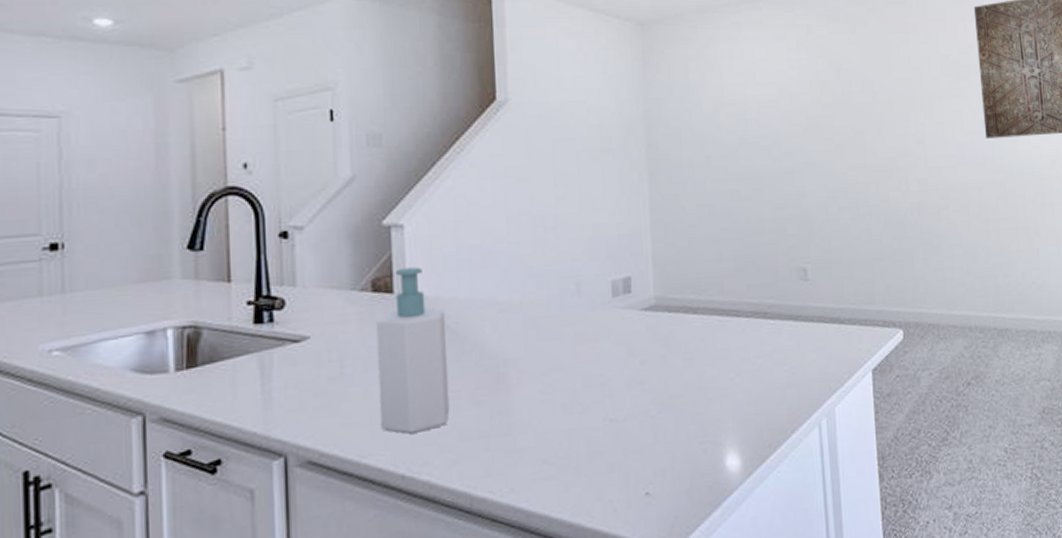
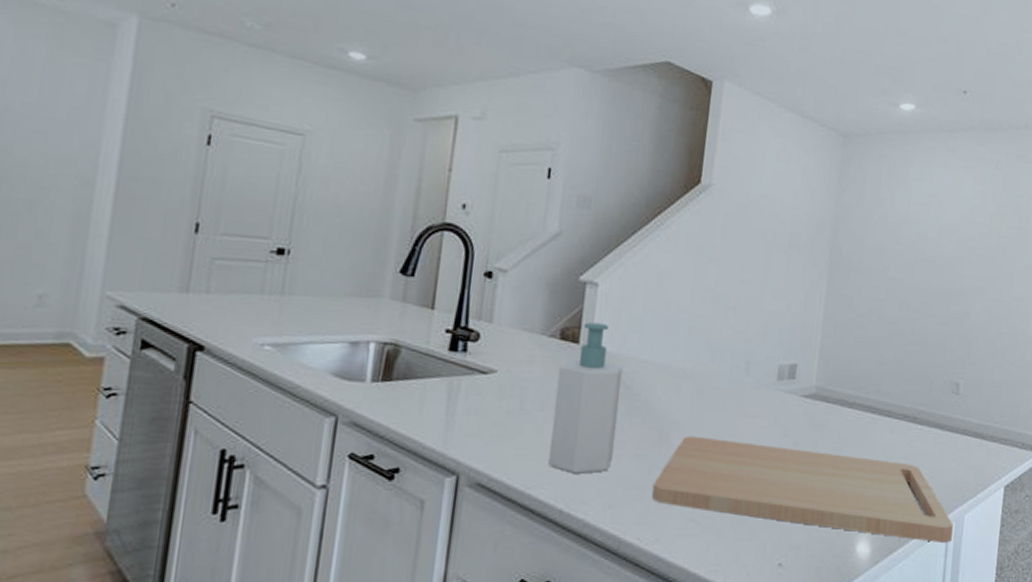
cutting board: none [497,362,827,451] -> present [651,436,953,543]

